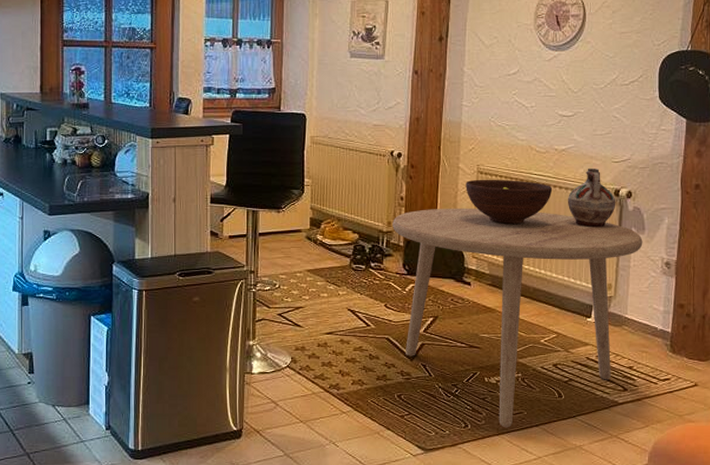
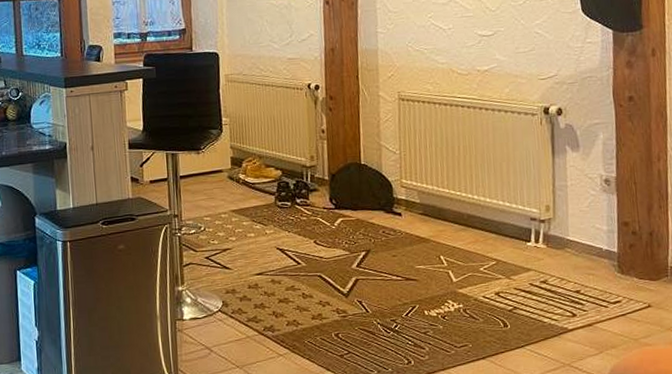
dining table: present [392,207,643,428] -> none [315,135,579,362]
fruit bowl: present [466,179,553,225] -> none [387,104,479,151]
ceramic jug: present [568,168,616,228] -> none [495,86,547,149]

